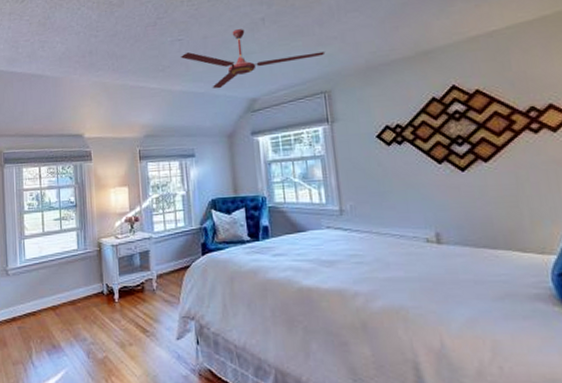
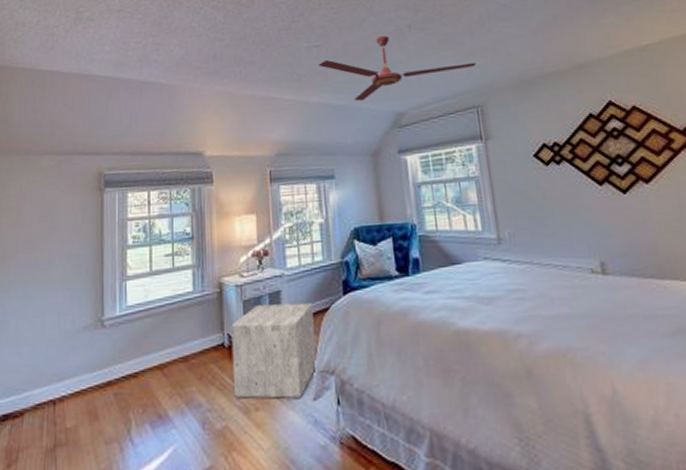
stool: none [108,261,180,337] -> present [231,302,317,399]

